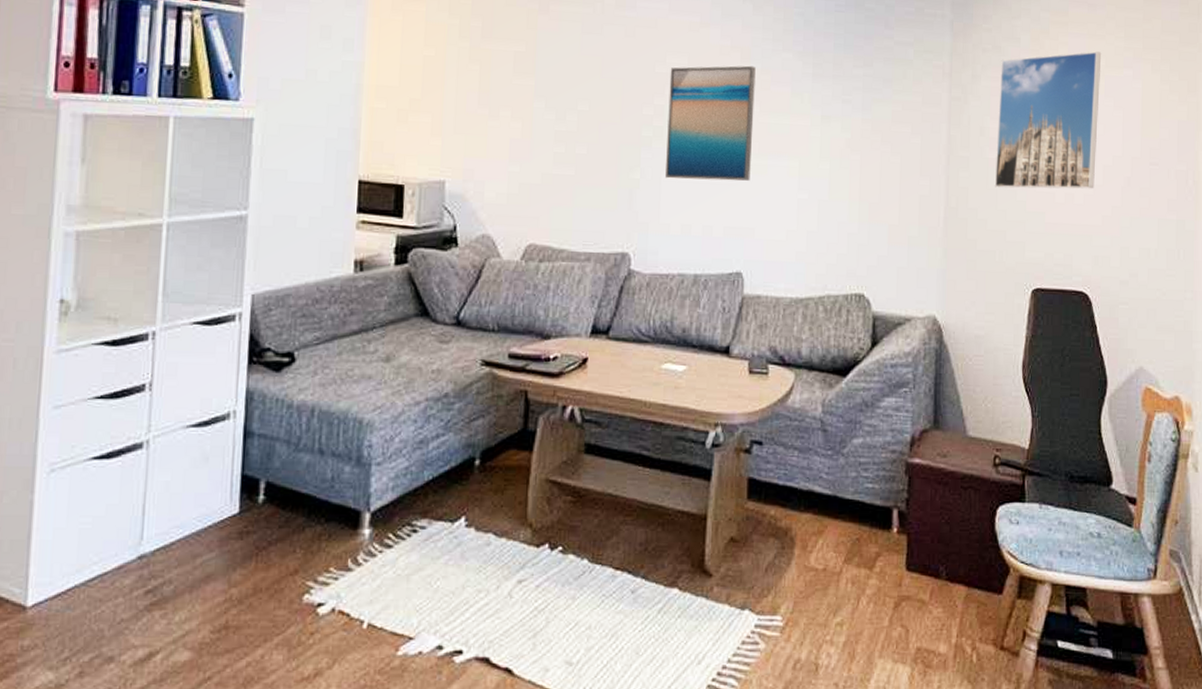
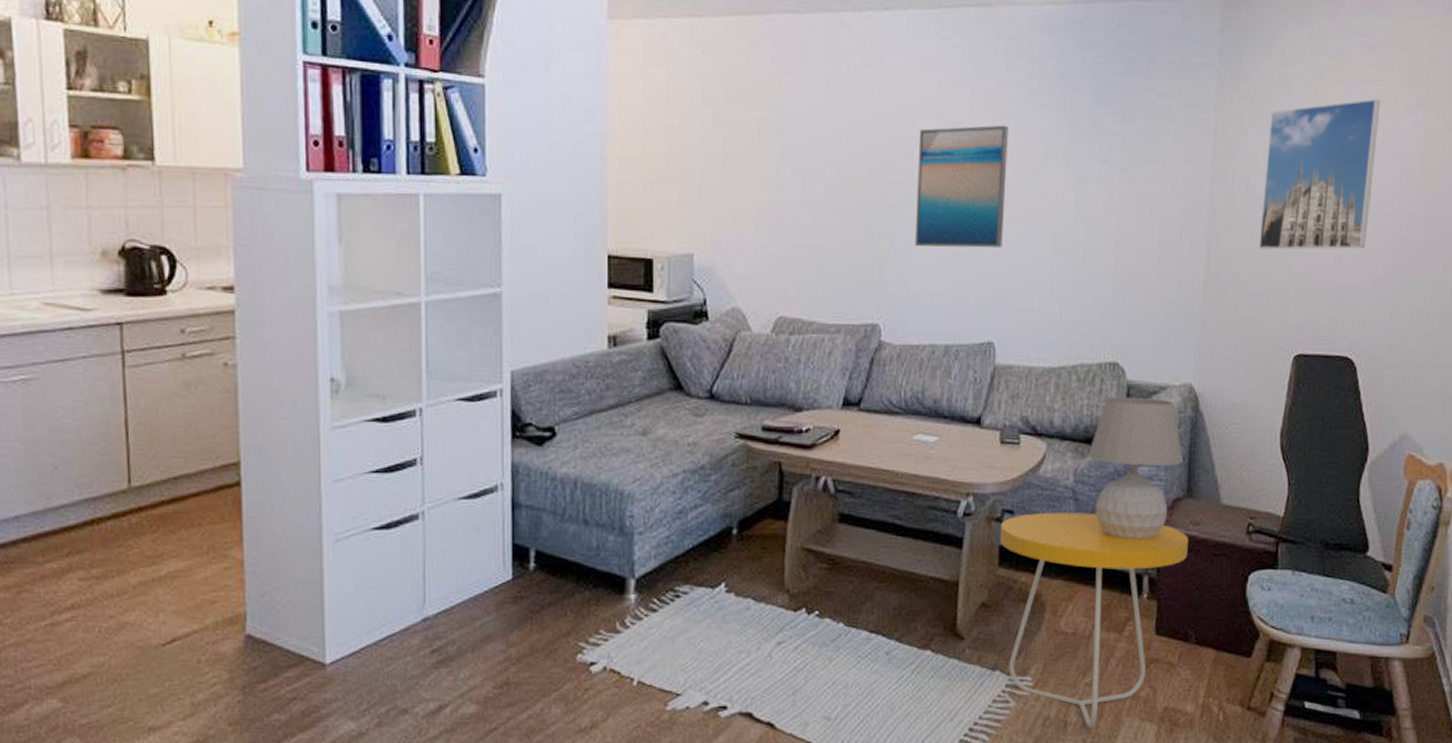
side table: none [748,443,937,671] -> present [1000,512,1189,728]
table lamp: none [836,328,930,473] -> present [1088,397,1184,541]

